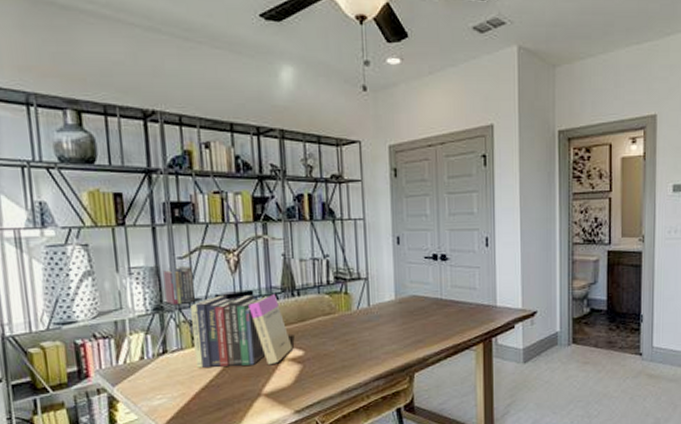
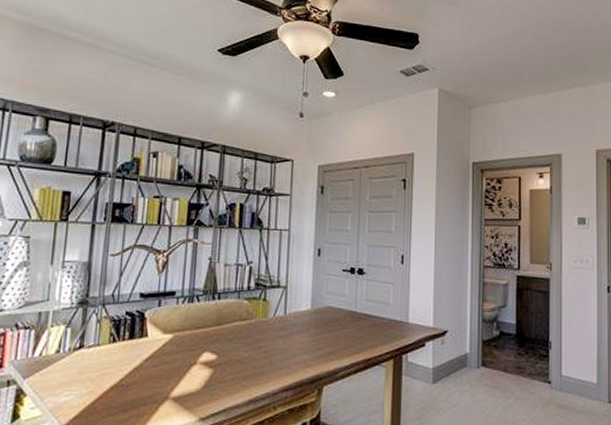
books: present [162,265,195,306] -> none [91,262,122,301]
books: present [191,294,292,368] -> none [109,293,206,368]

